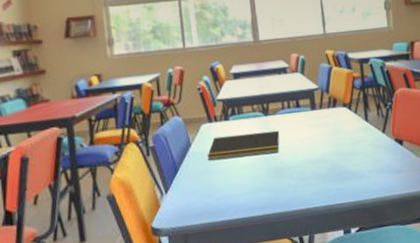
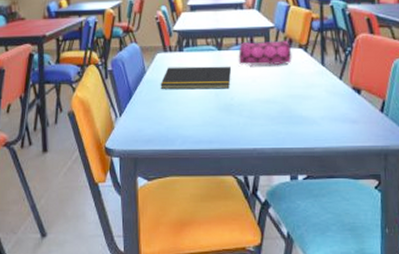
pencil case: none [285,99,338,129] -> present [238,39,292,67]

